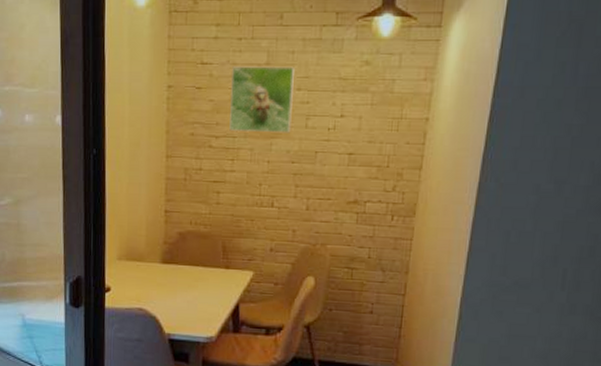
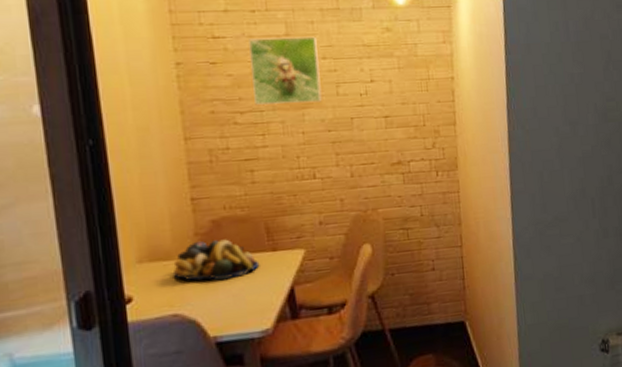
fruit bowl: none [143,250,213,287] -> present [172,239,260,281]

